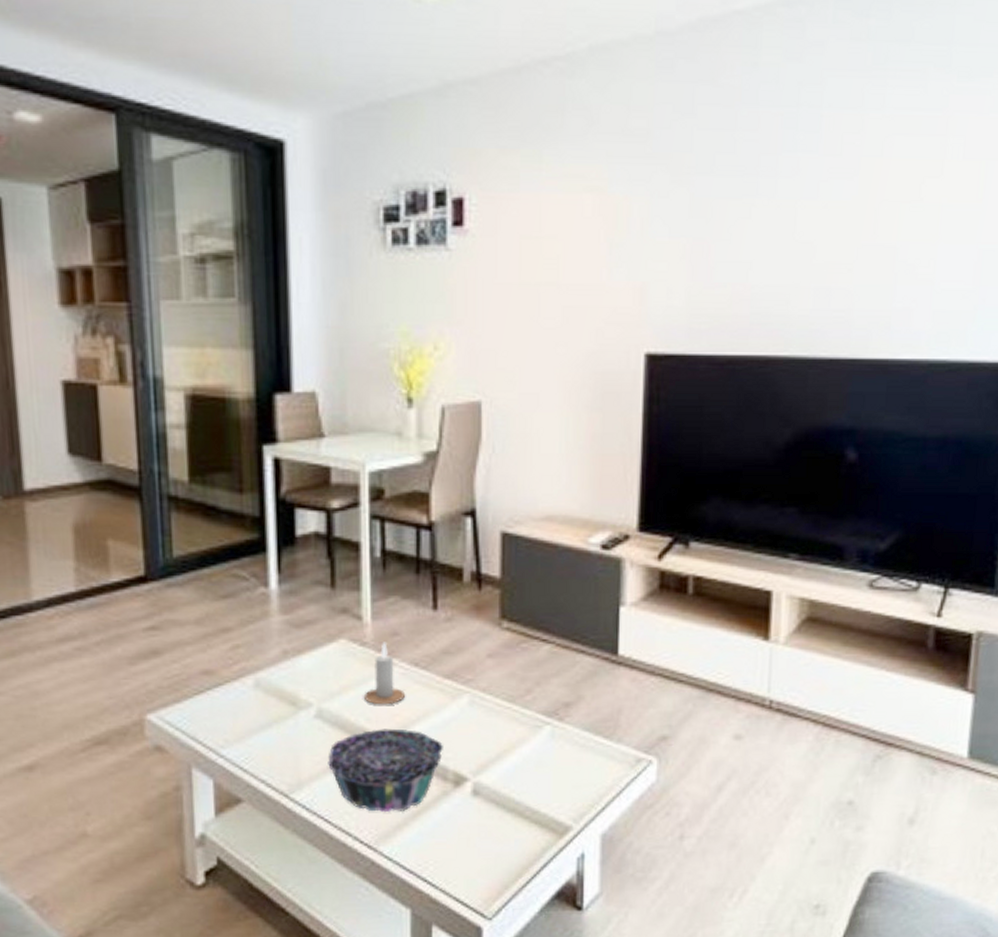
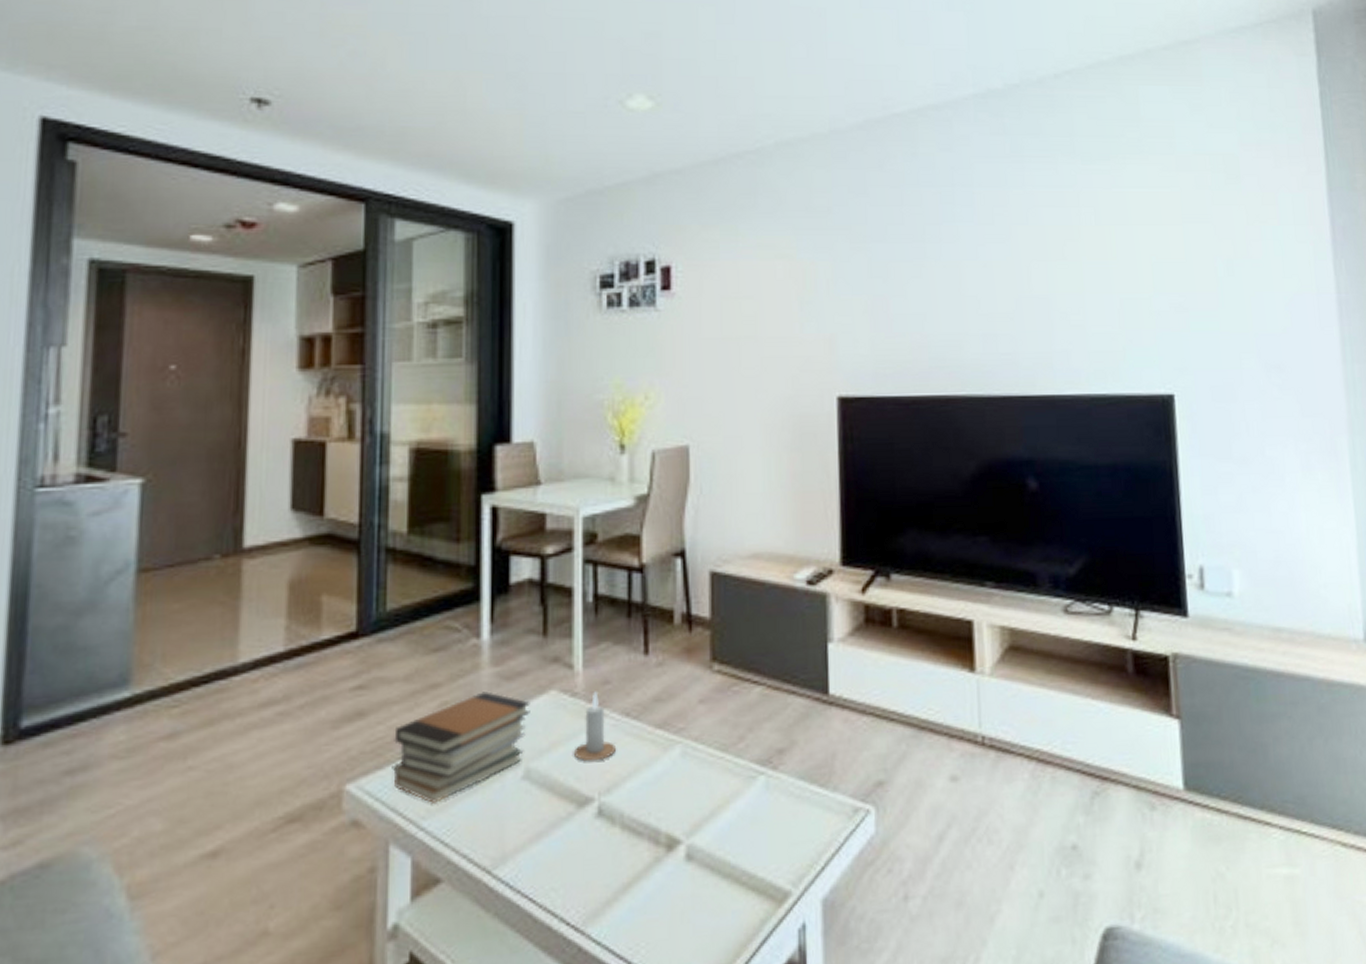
book stack: none [189,637,321,736] -> present [393,691,530,805]
decorative bowl: present [328,728,445,813] -> none [534,787,656,887]

